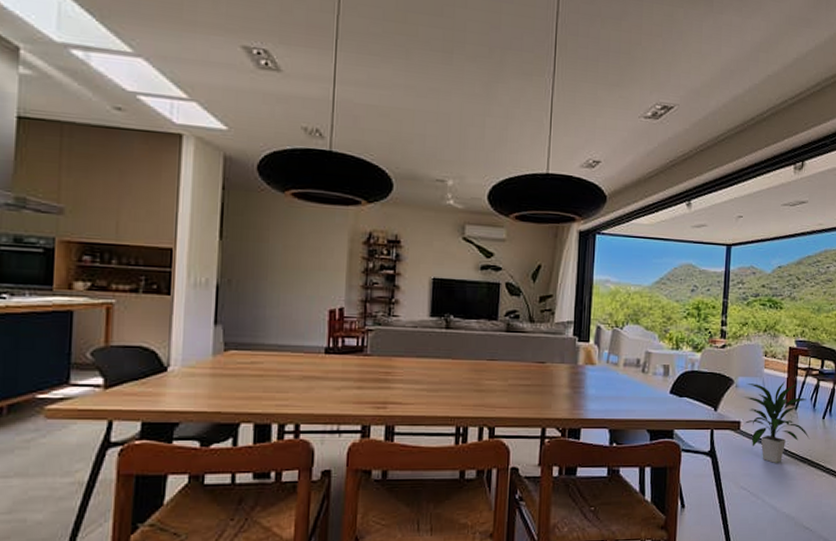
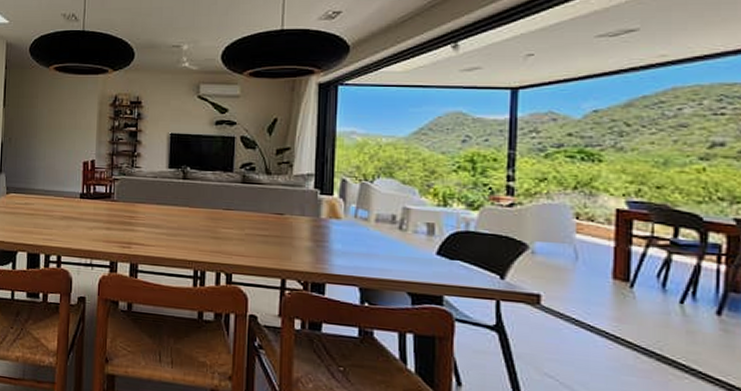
indoor plant: present [743,382,810,463] -> none [544,250,659,352]

